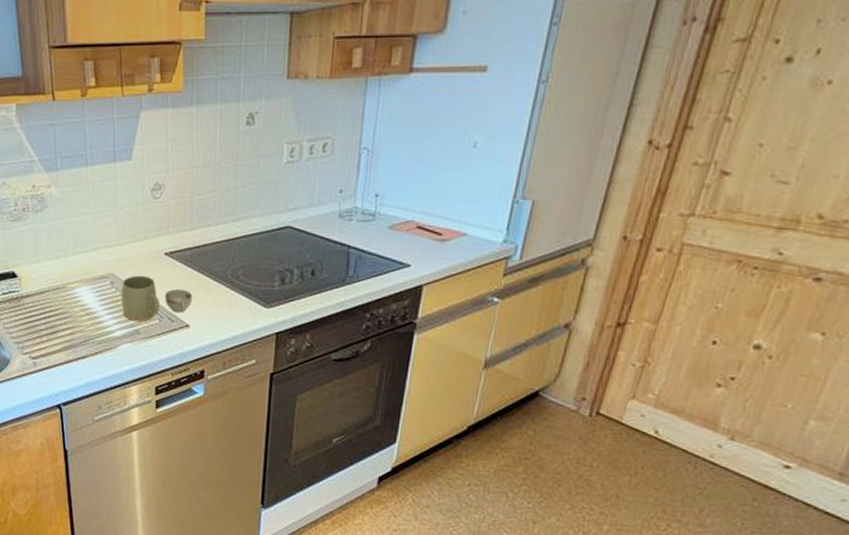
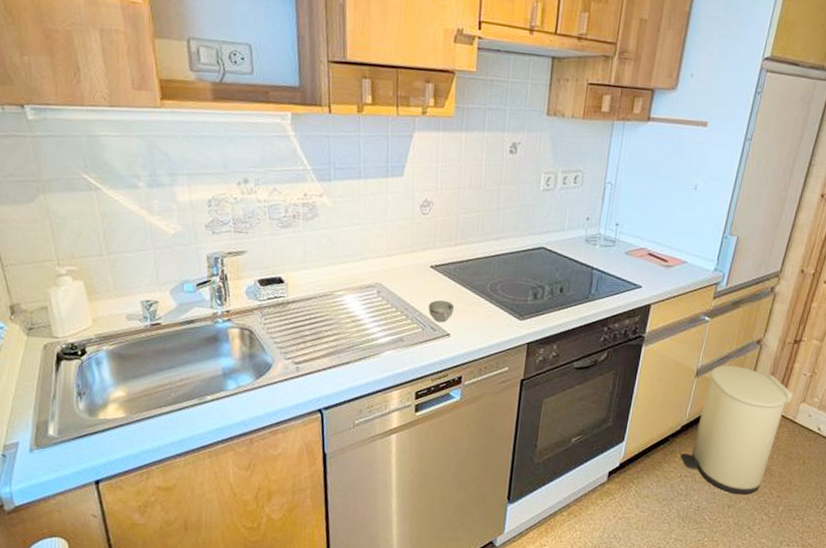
mug: present [121,275,160,321] -> none [386,285,424,330]
pedal bin: none [468,354,617,510] -> present [680,365,793,495]

